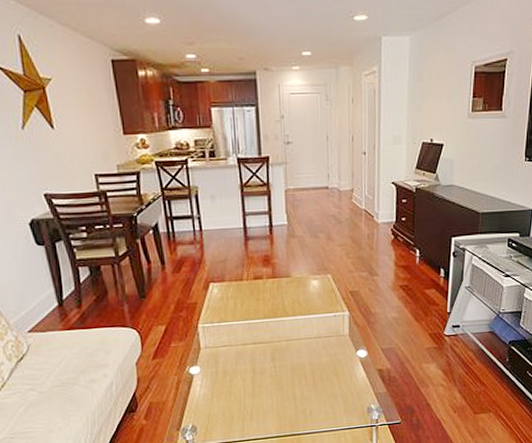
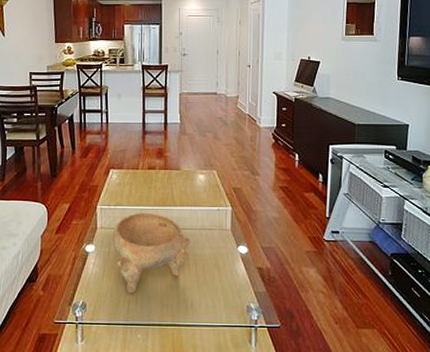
decorative bowl: none [218,326,307,411] -> present [112,213,191,294]

